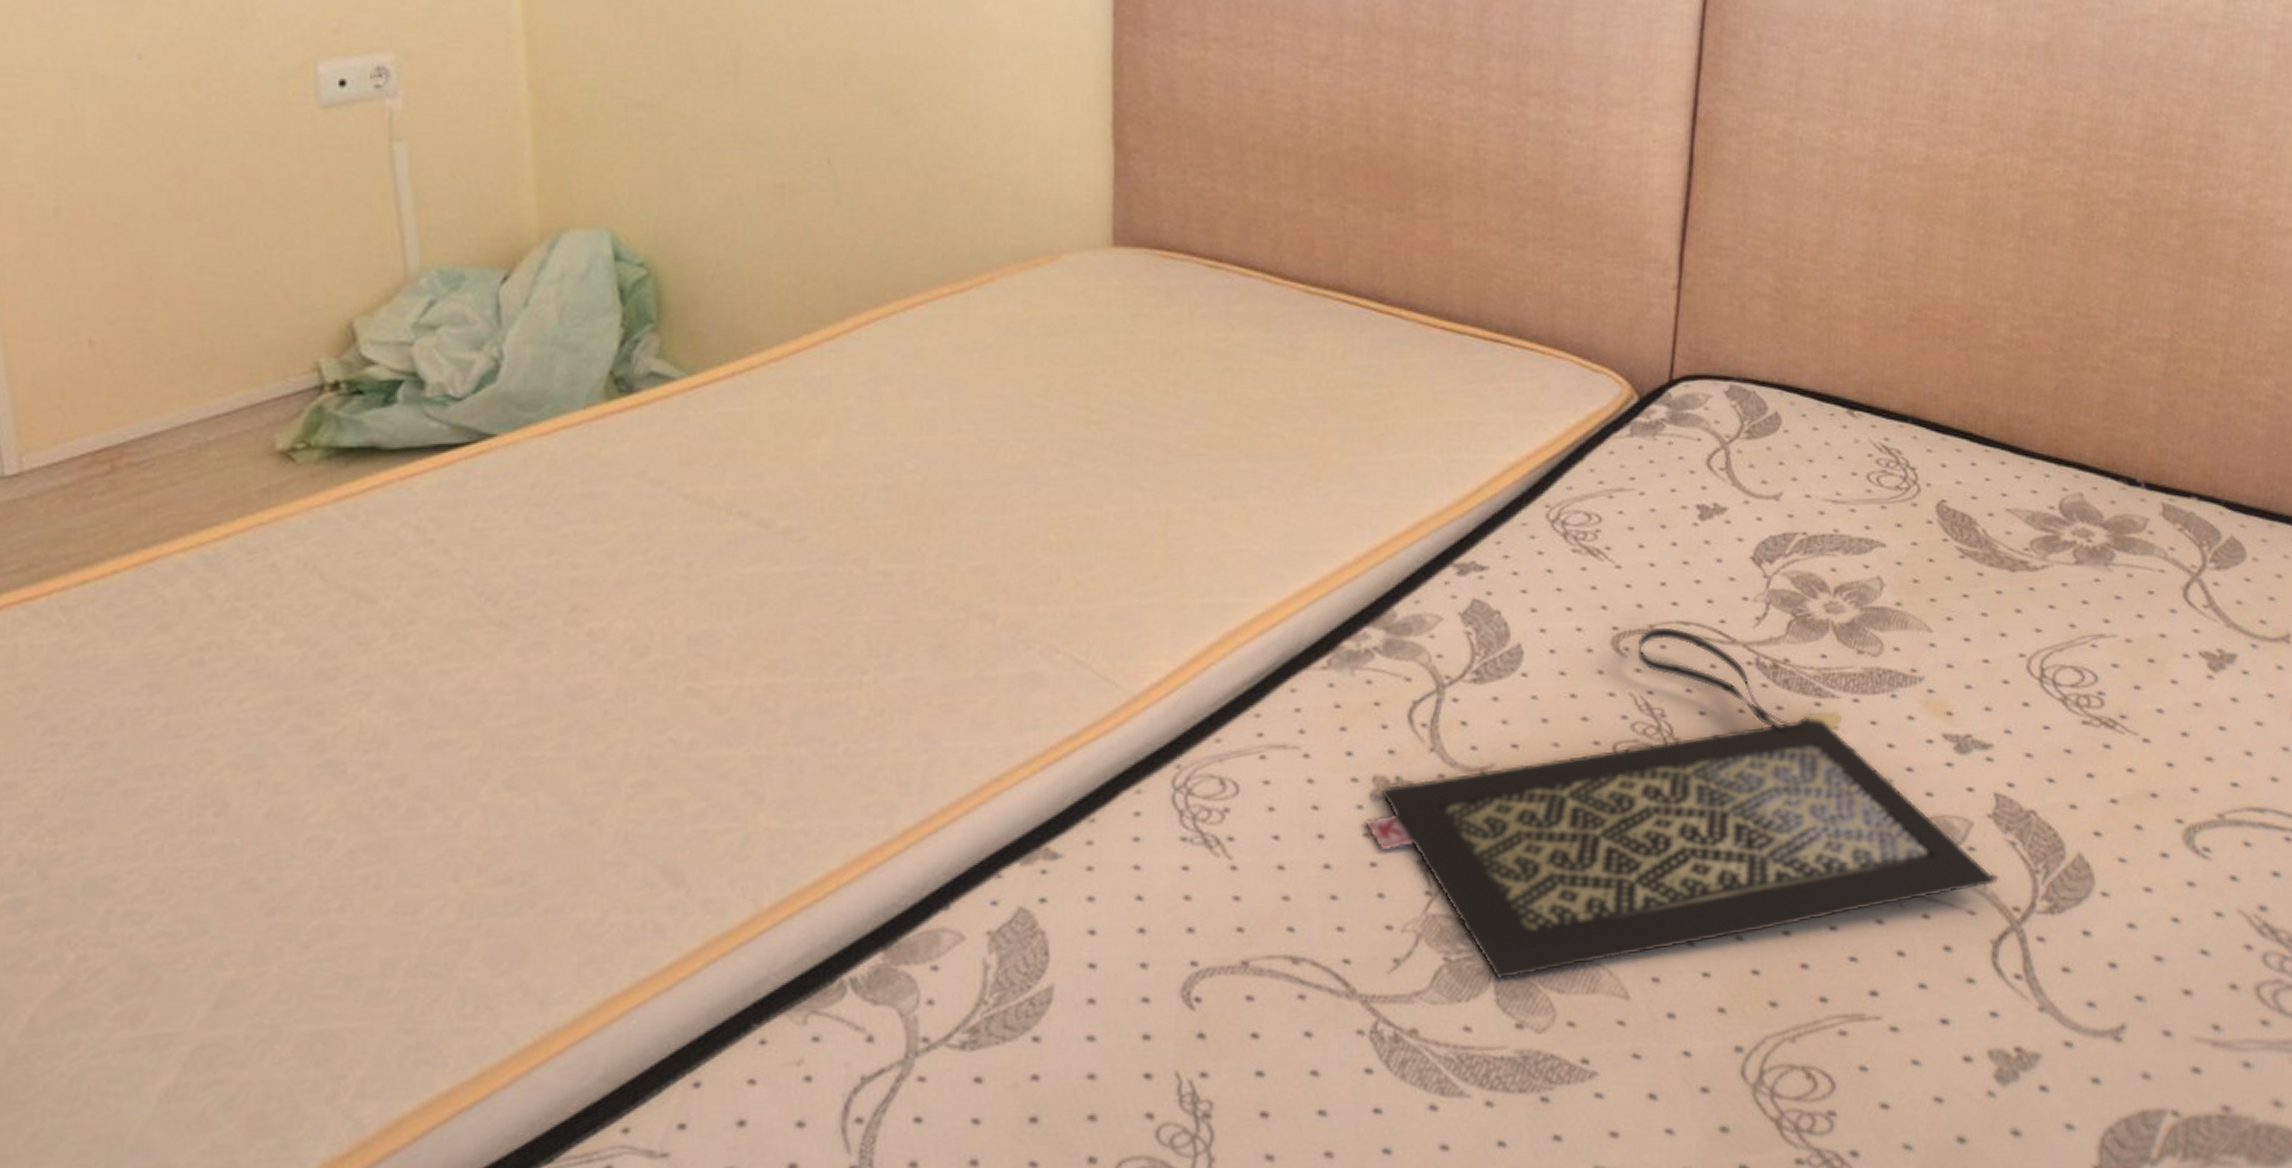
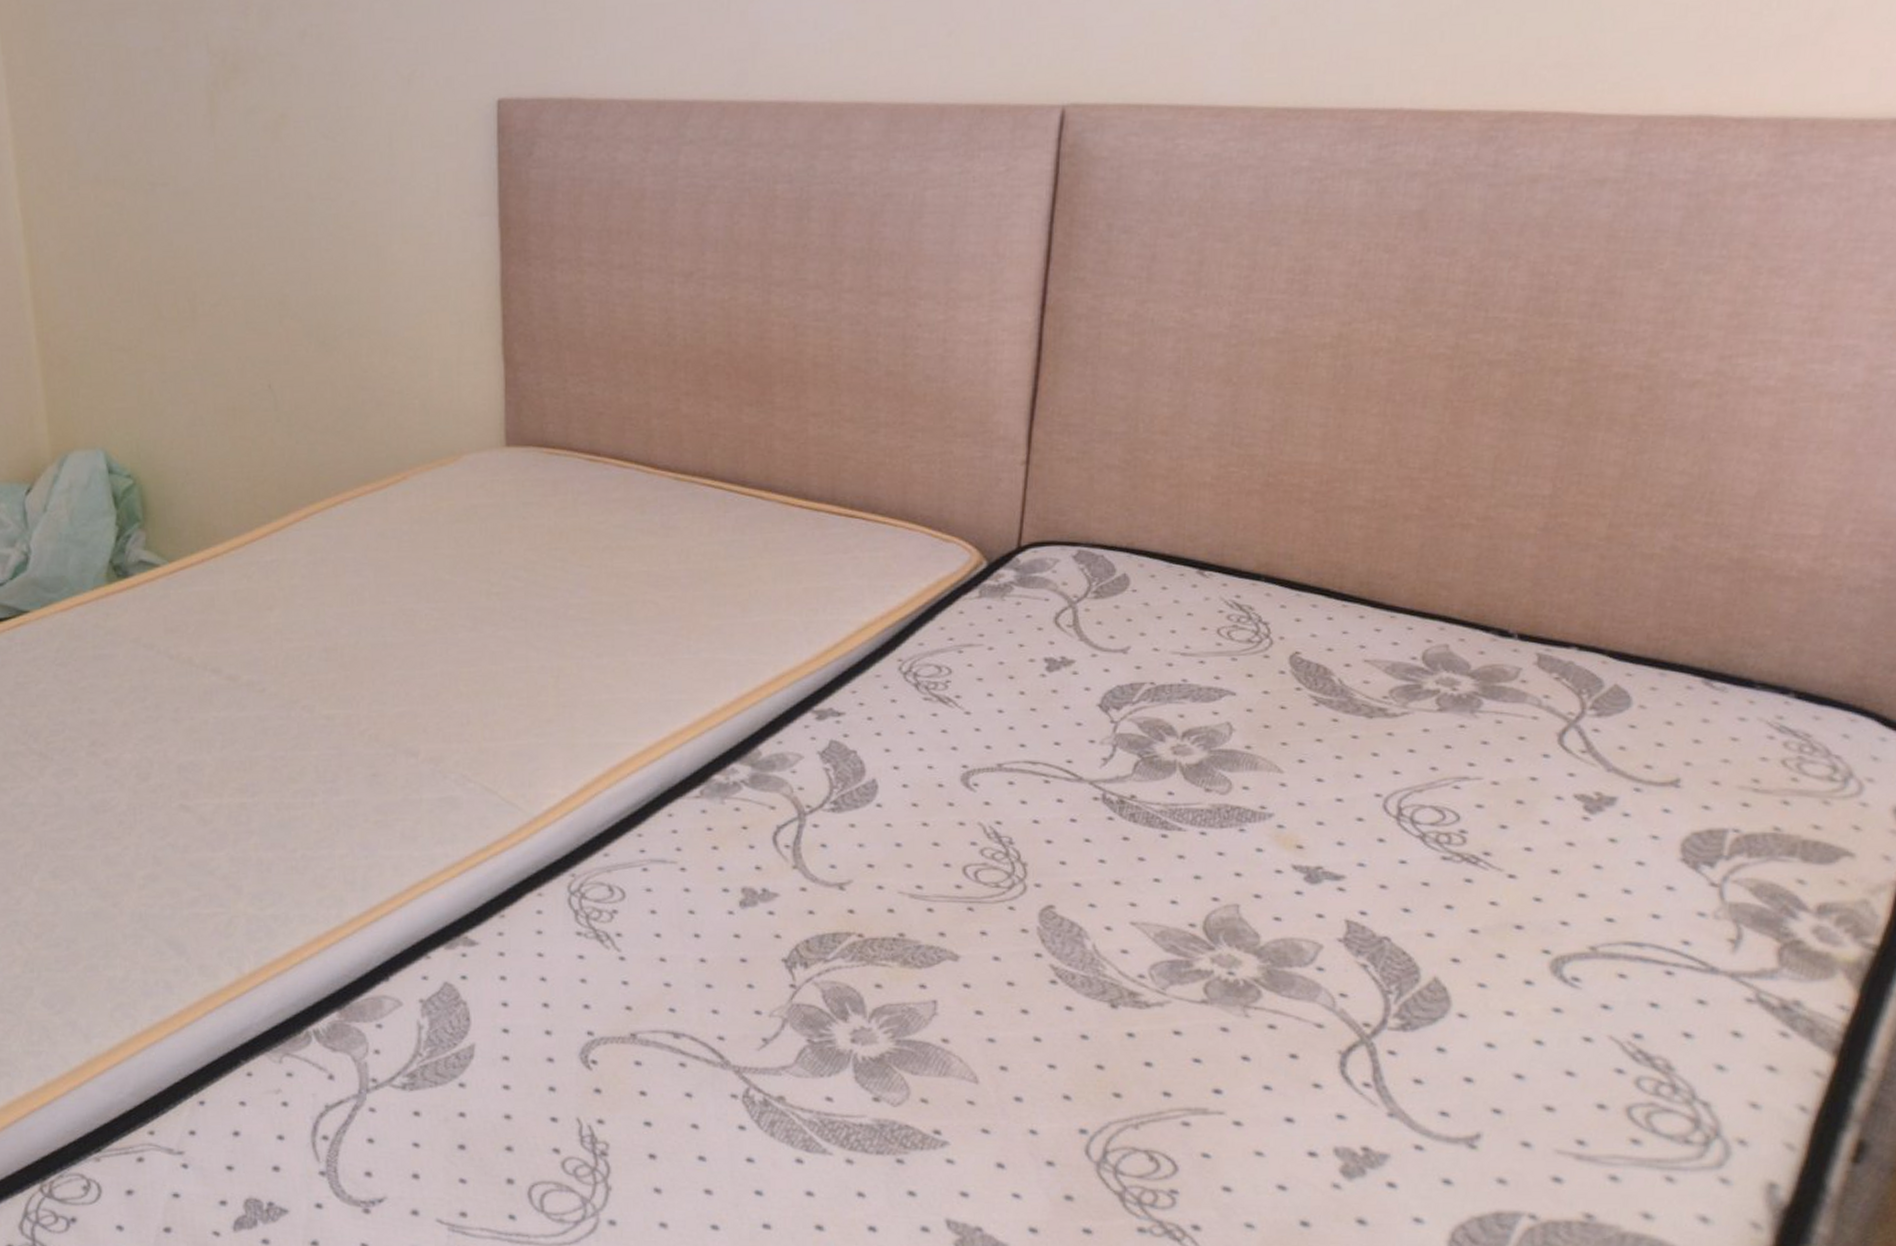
clutch bag: present [1365,627,1996,980] -> none [735,766,1346,1061]

